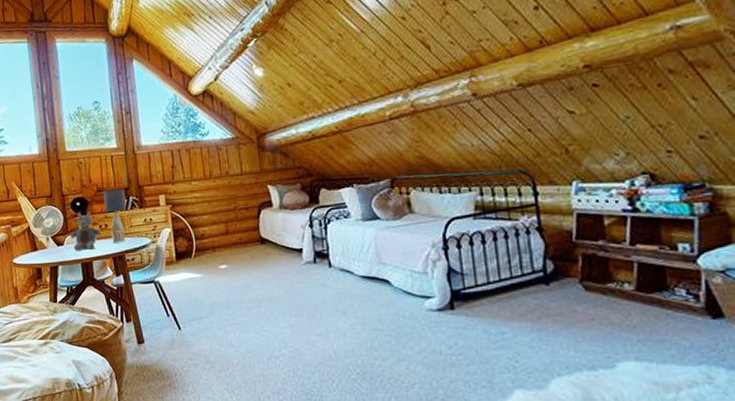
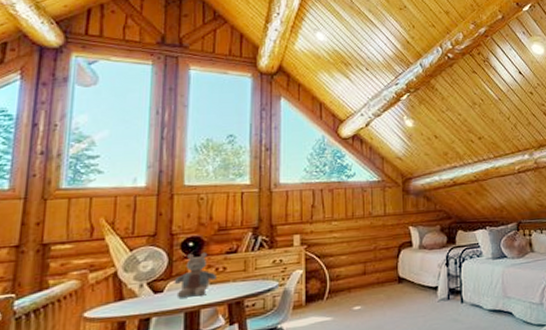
table lamp: present [103,188,126,244] -> none [225,227,253,289]

